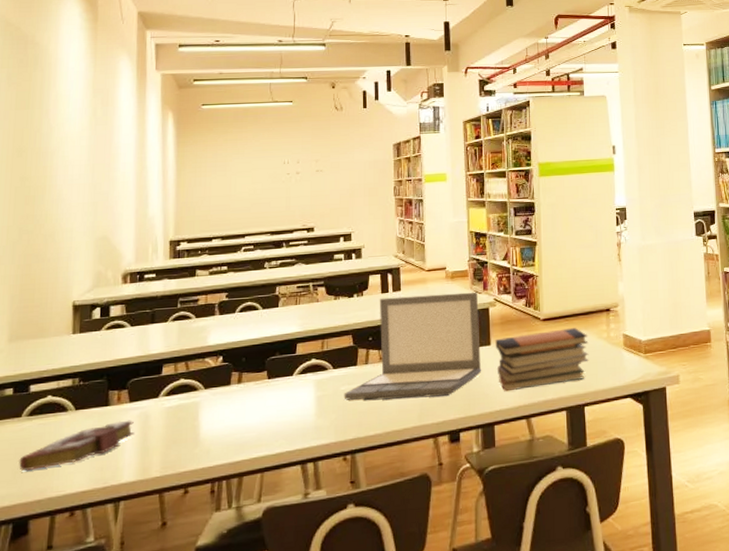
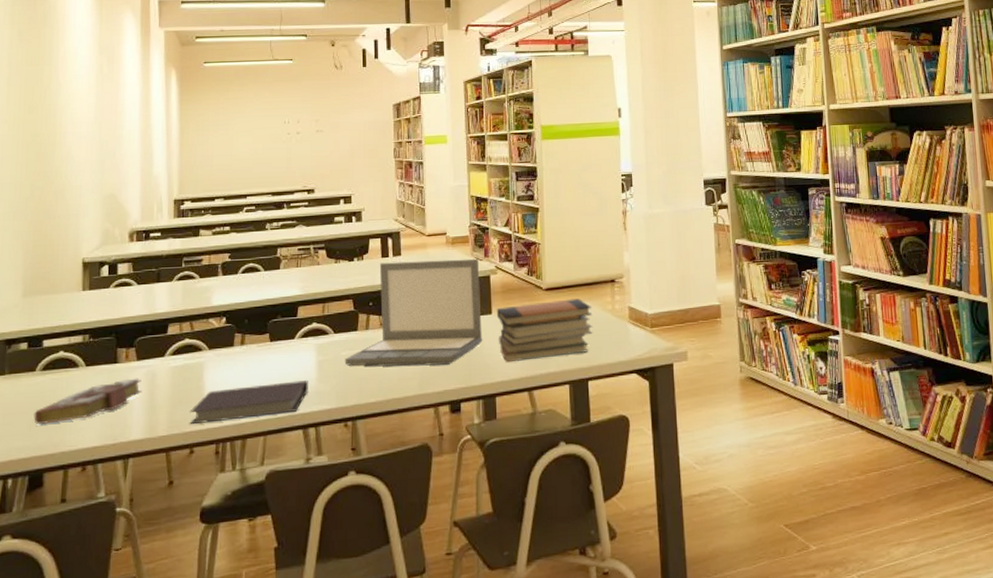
notebook: none [184,416,307,465] -> present [190,380,308,425]

